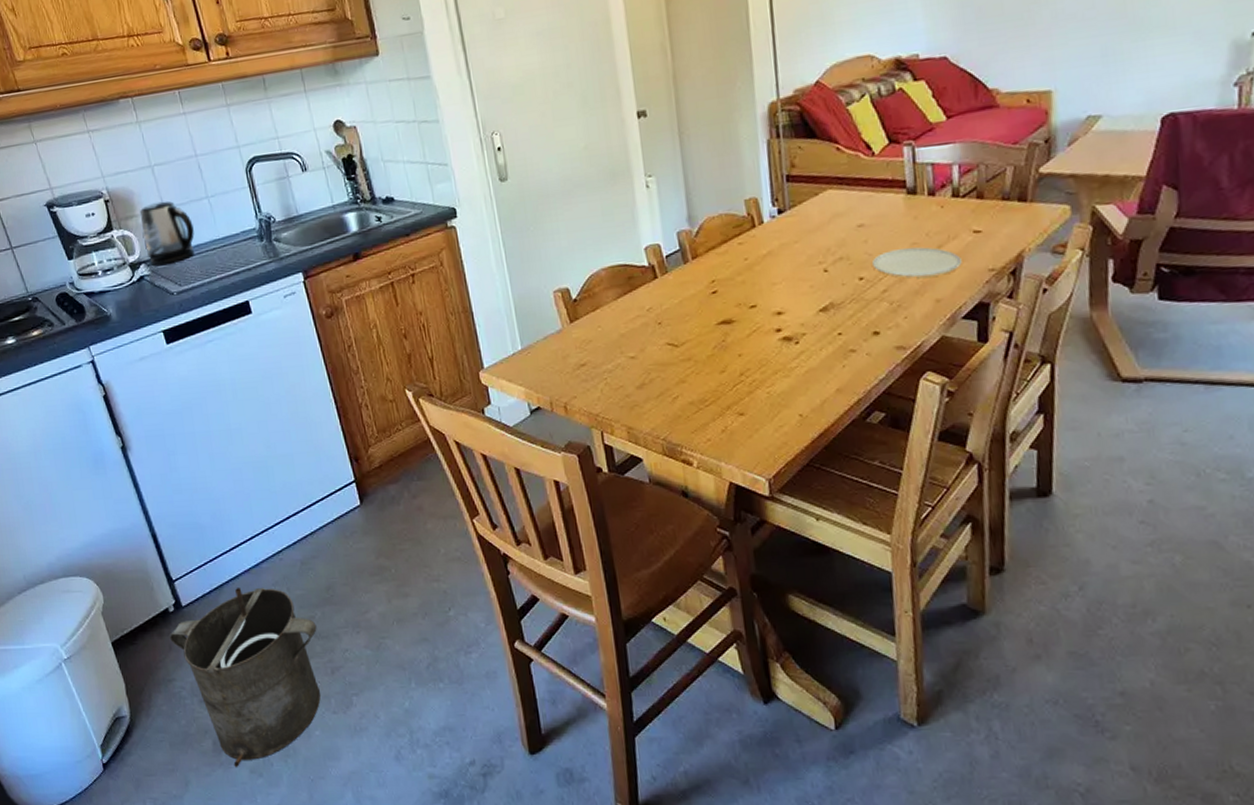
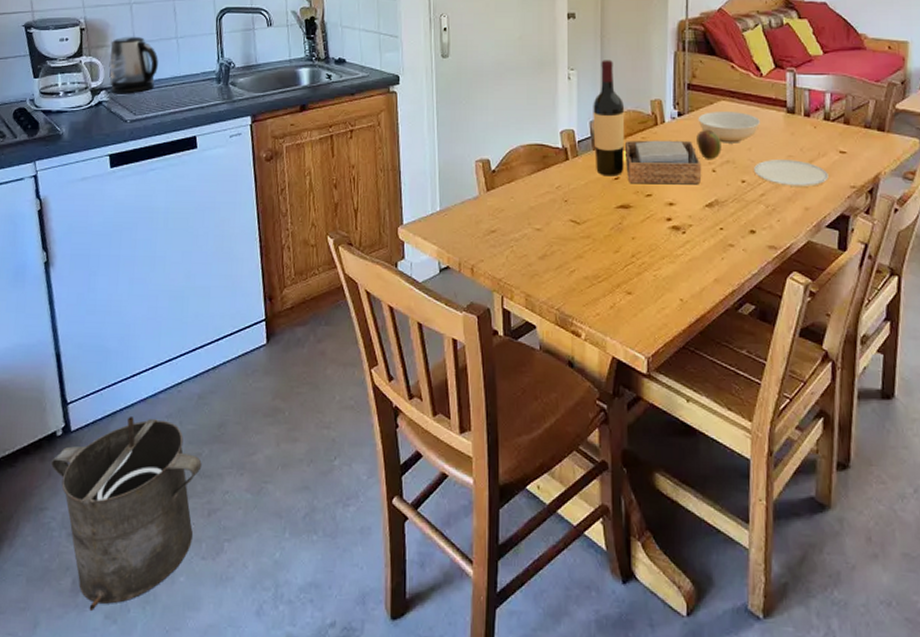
wine bottle: none [678,159,722,291] -> present [593,60,625,177]
napkin holder: none [719,239,812,297] -> present [624,140,702,185]
bowl: none [801,200,876,238] -> present [698,112,760,143]
fruit: none [802,224,833,260] -> present [697,129,722,160]

